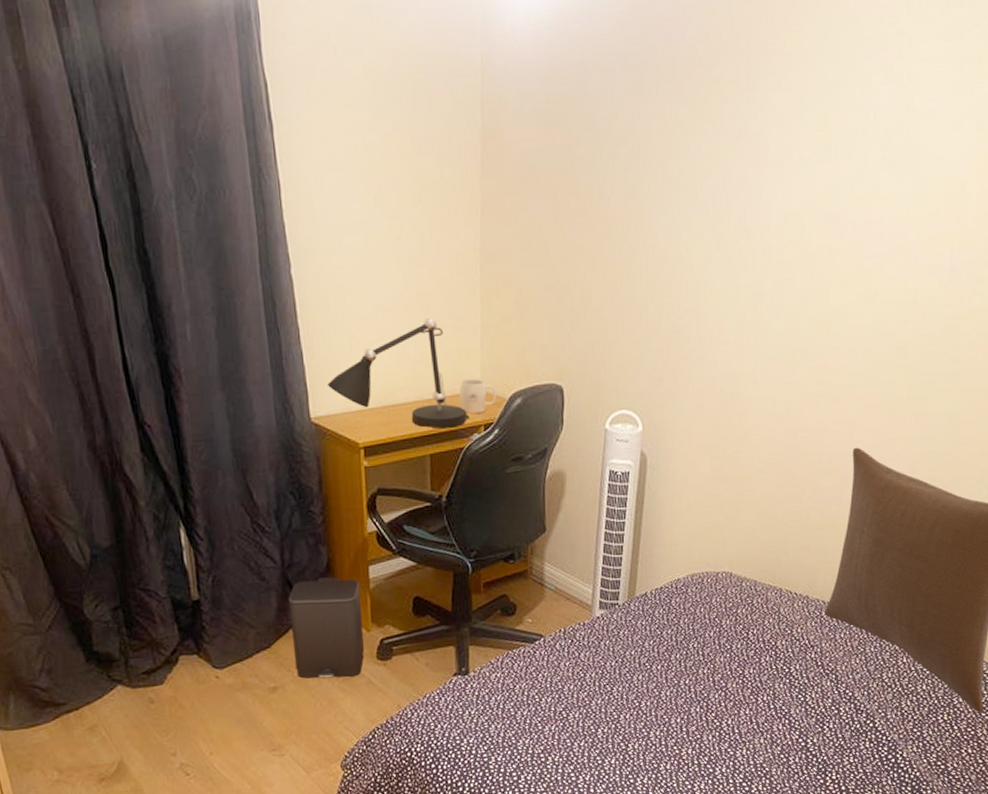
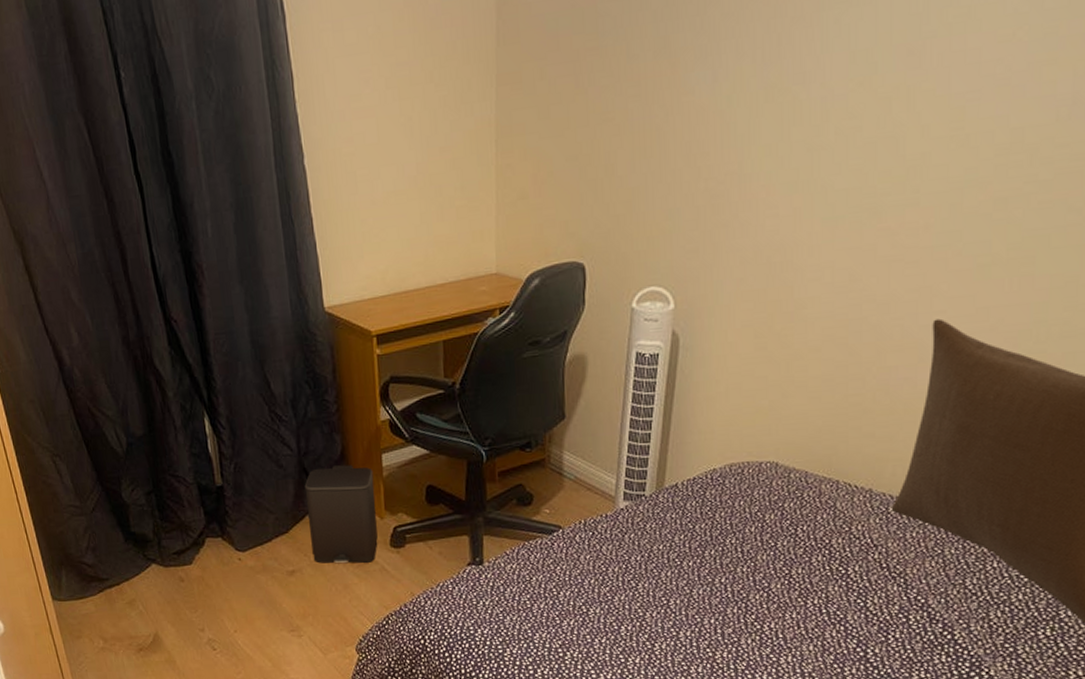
desk lamp: present [326,318,470,429] -> none [339,200,485,314]
mug: present [459,378,498,414] -> none [472,260,514,297]

